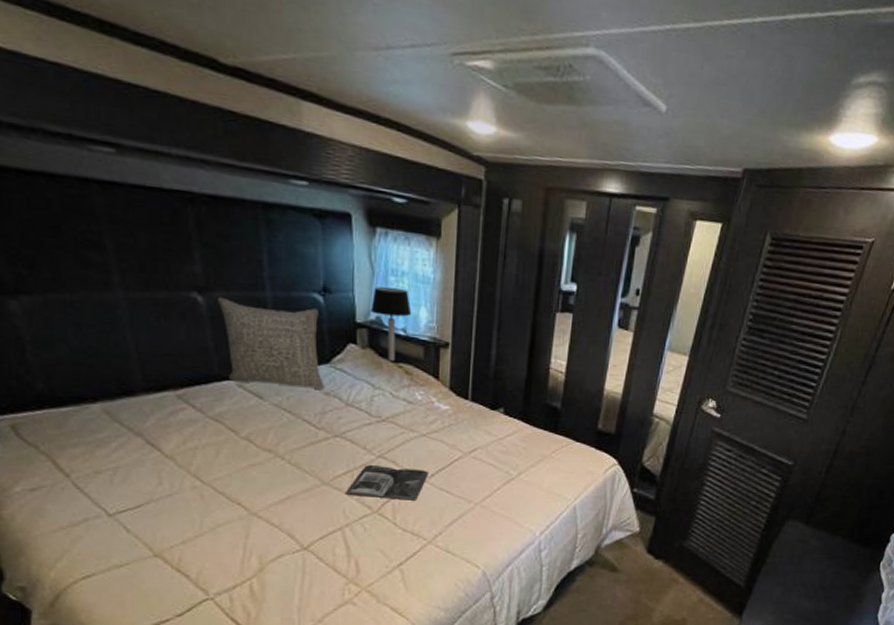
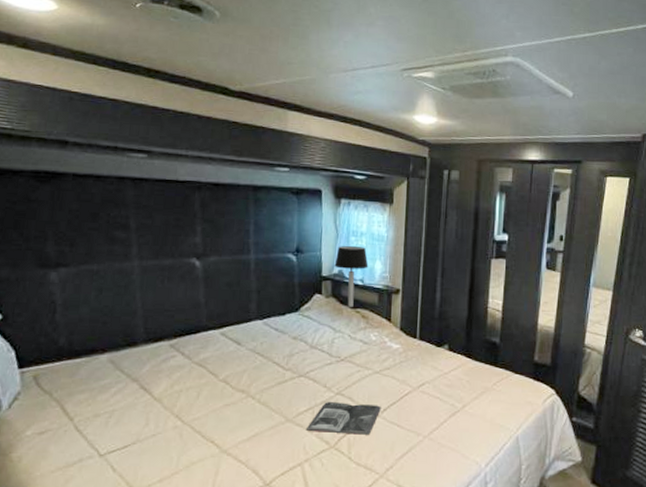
pillow: present [218,297,325,389] -> none [211,261,294,334]

